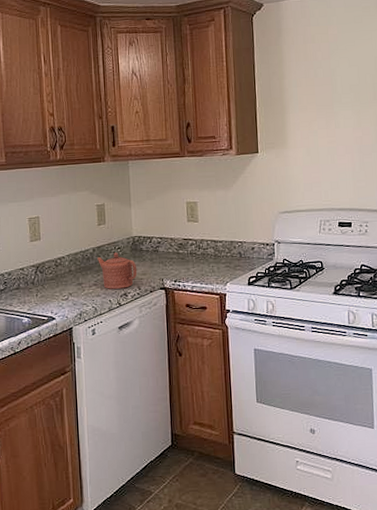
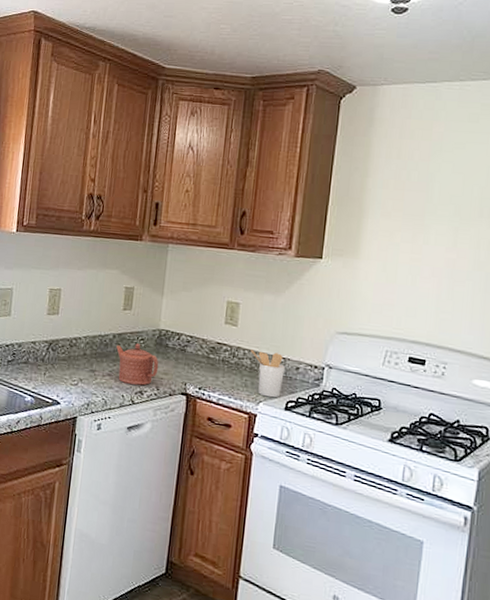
utensil holder: none [212,238,243,277] -> present [250,349,285,398]

